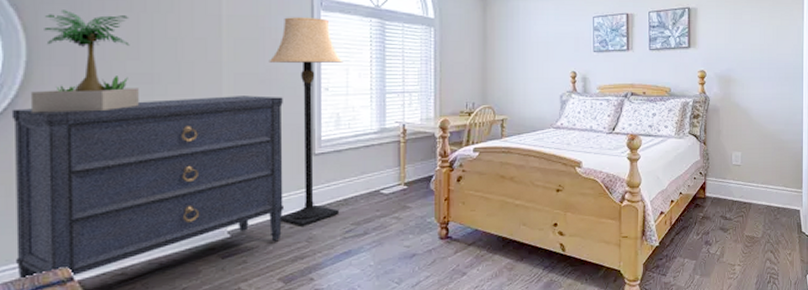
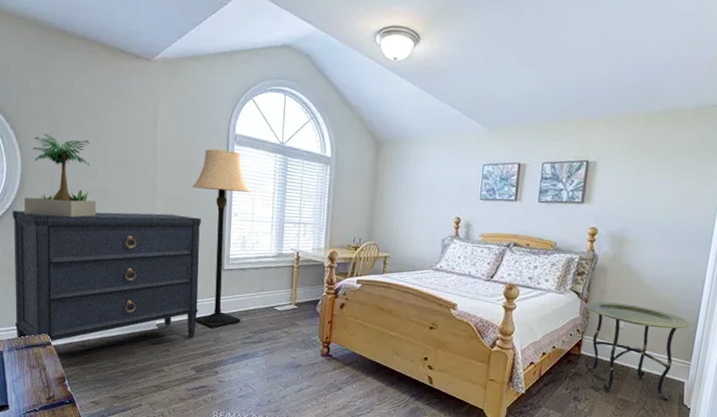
side table: none [704,141,797,231] -> present [585,301,691,401]

